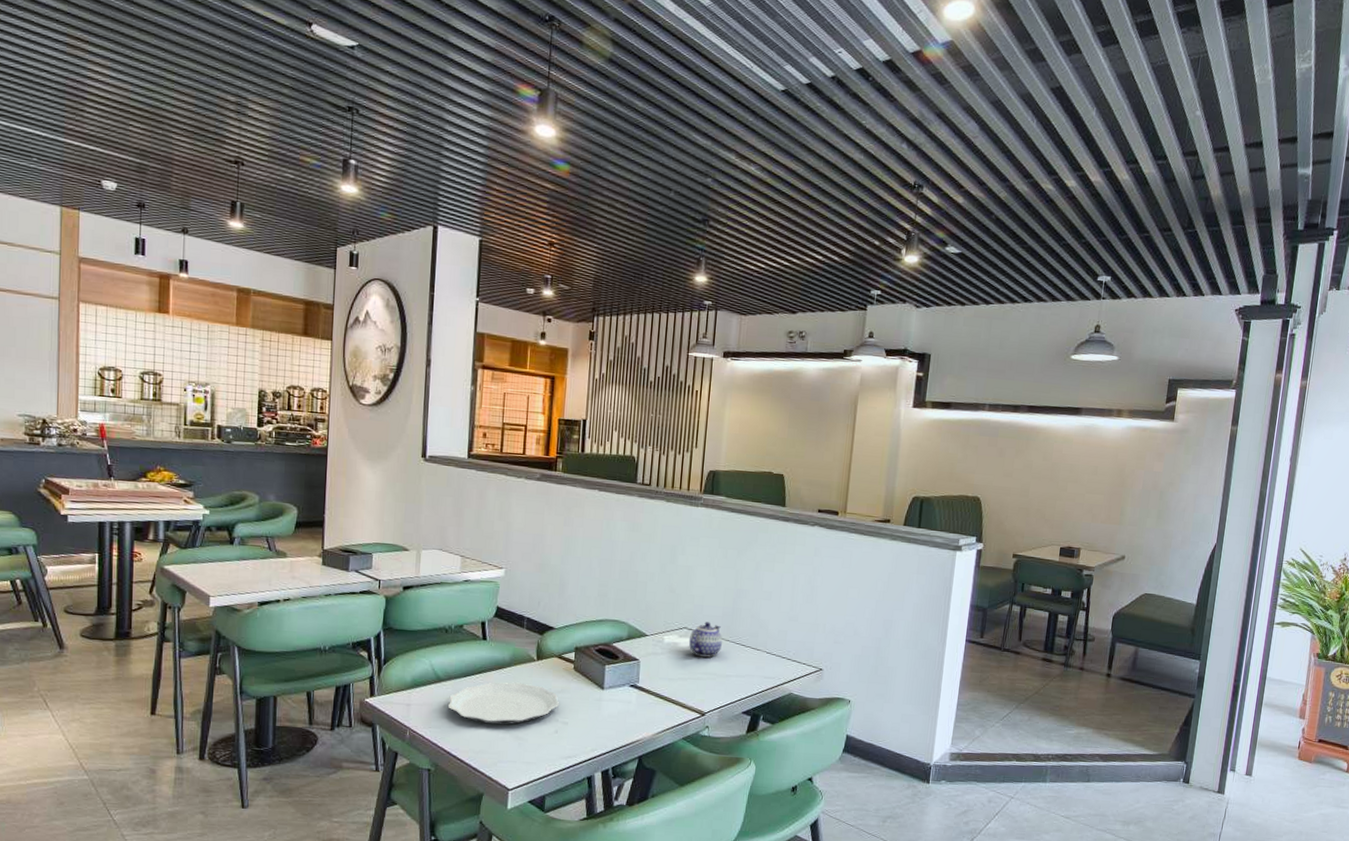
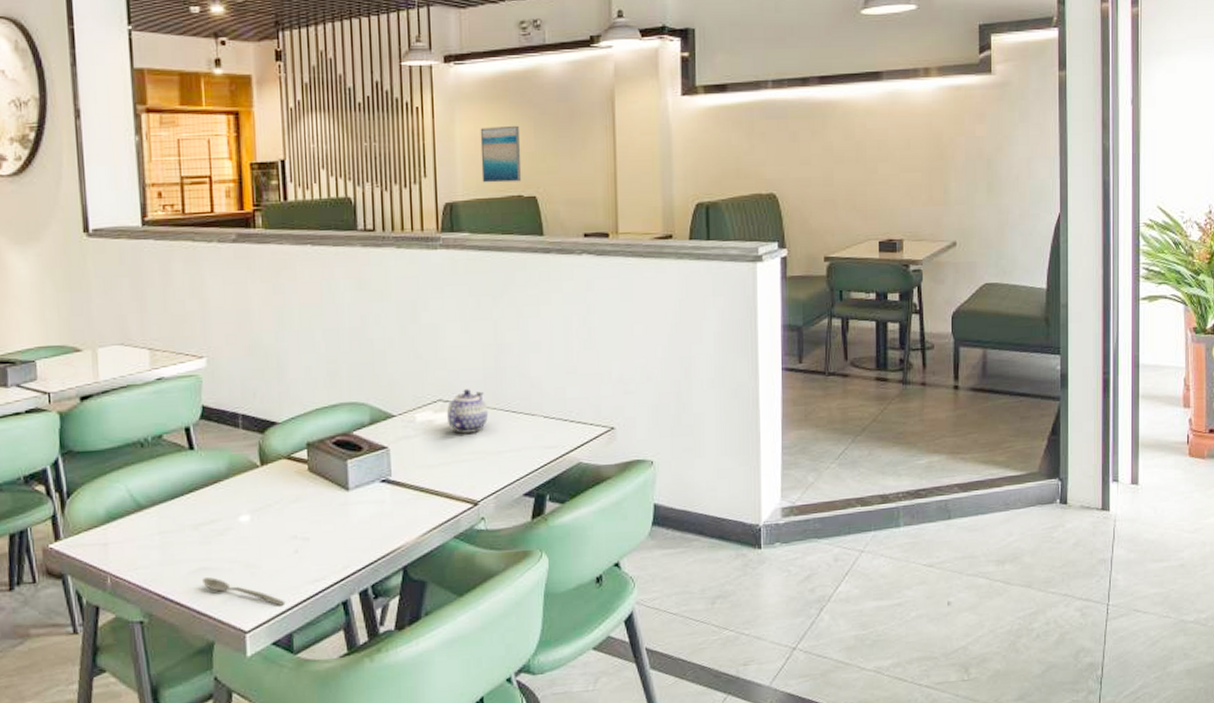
plate: present [447,682,560,725] -> none [155,496,297,555]
spoon: none [480,742,543,773] -> present [202,577,286,606]
wall art: none [741,413,778,461] -> present [480,125,522,183]

